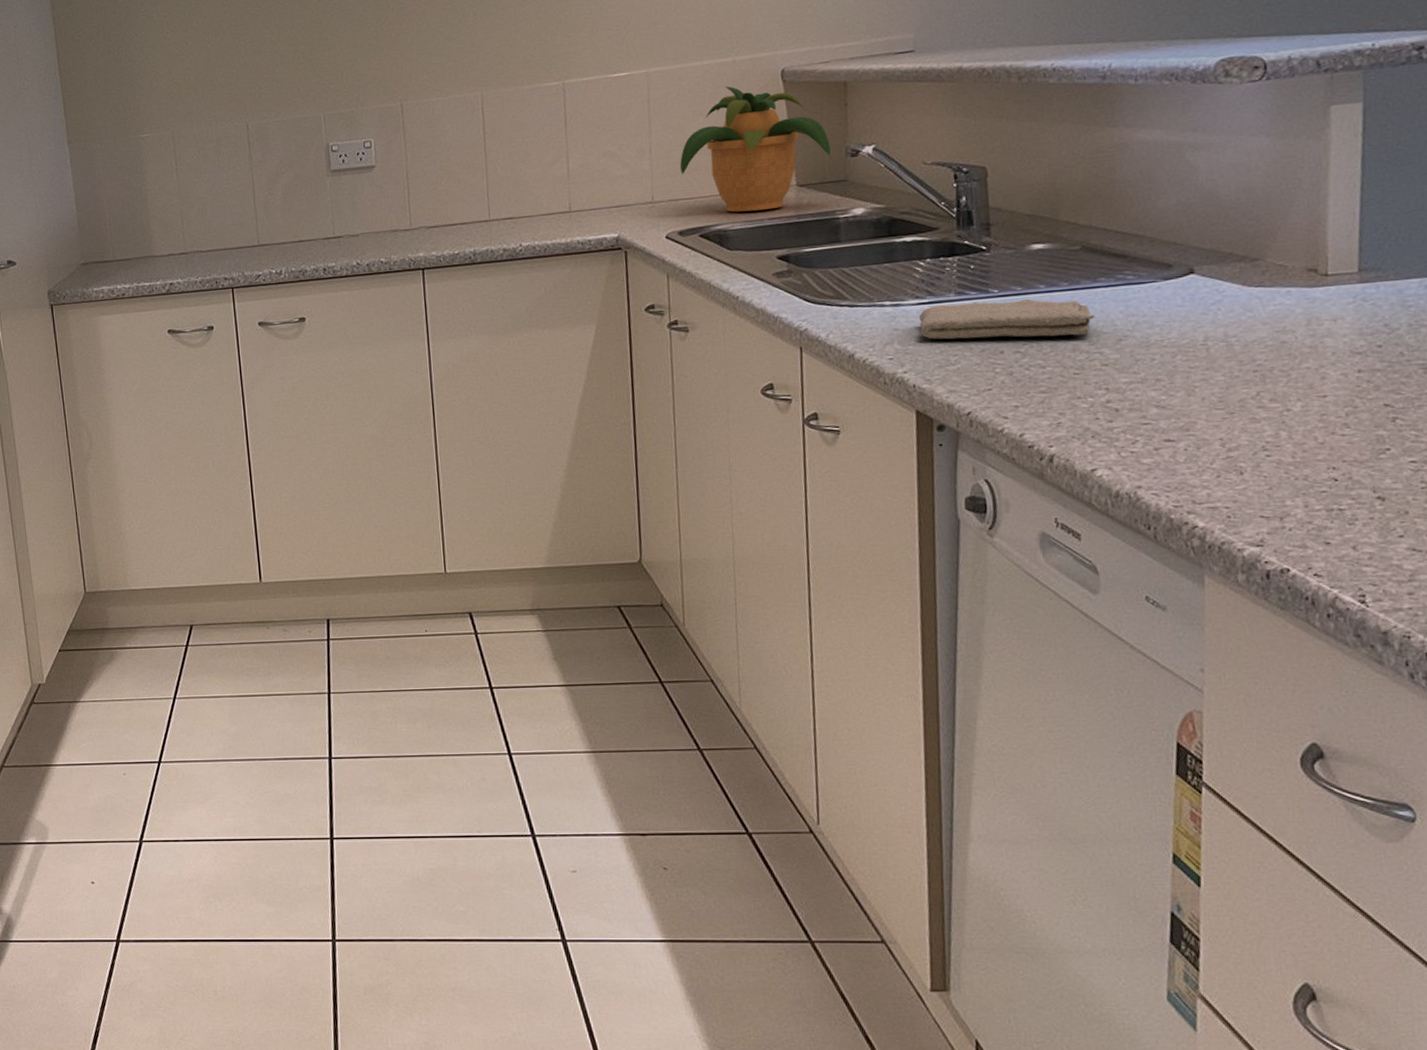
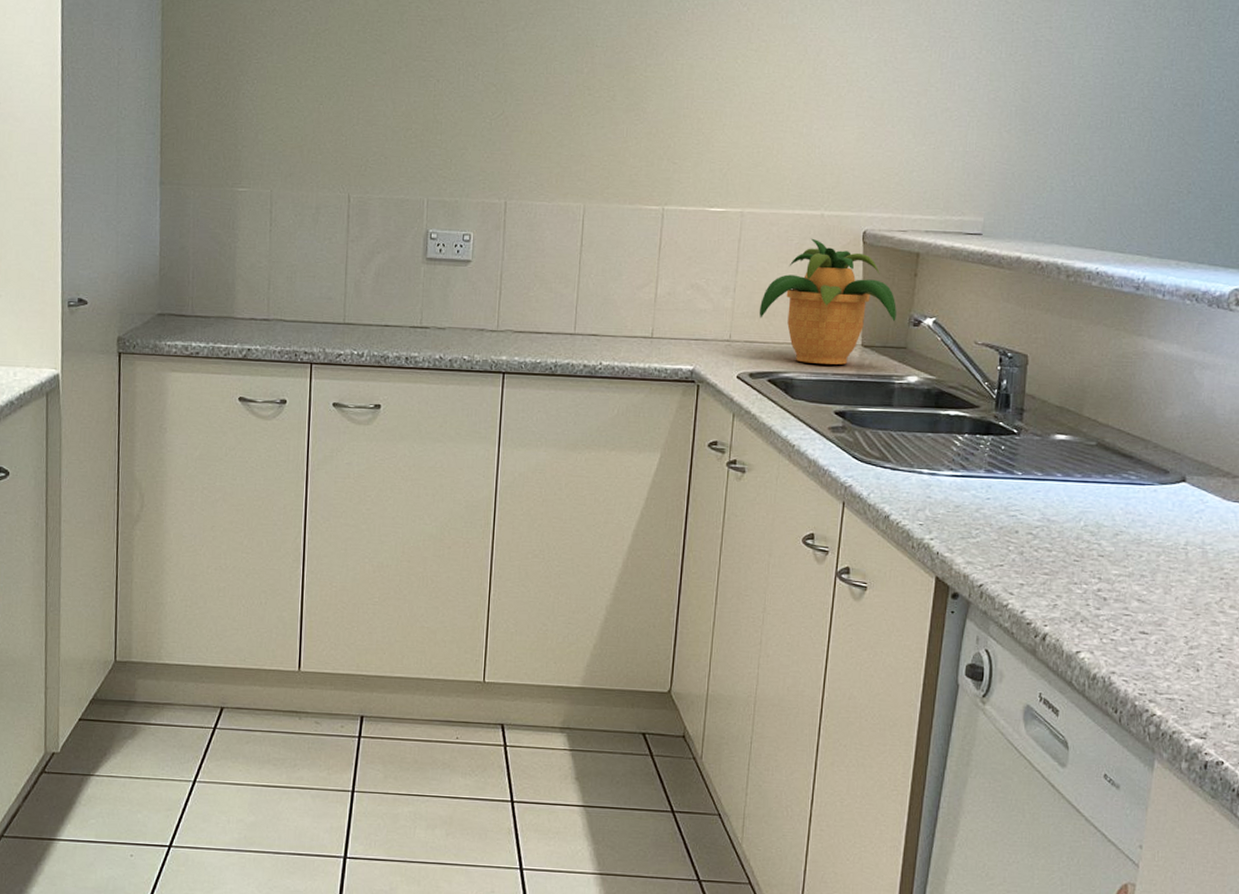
washcloth: present [918,299,1095,340] -> none [950,479,1099,526]

